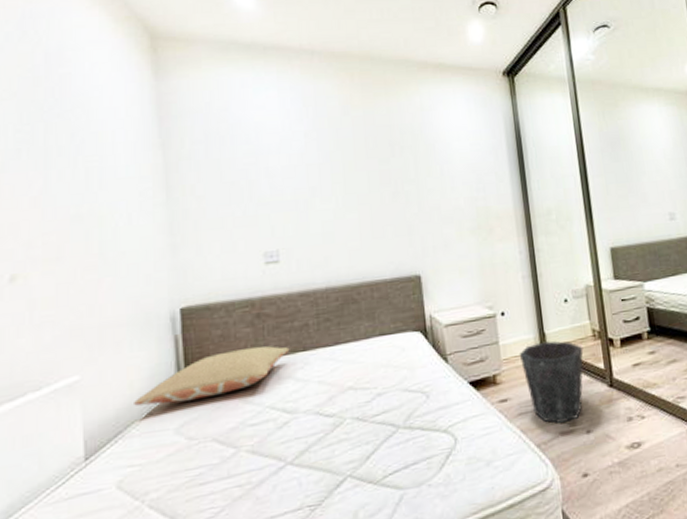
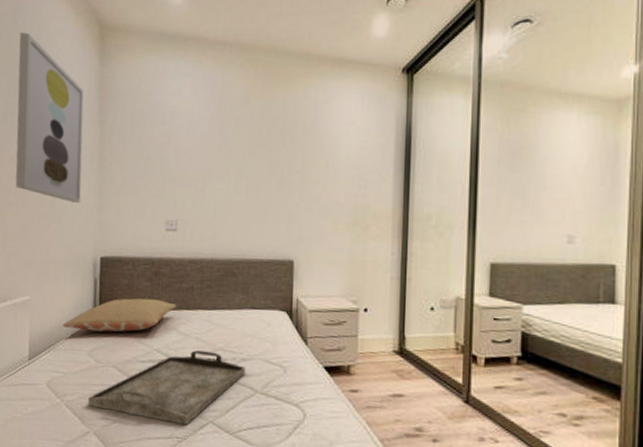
wall art: none [31,44,145,247] -> present [15,32,84,203]
serving tray: none [182,393,383,500] -> present [88,350,245,426]
waste bin: present [519,341,584,424] -> none [375,344,443,427]

